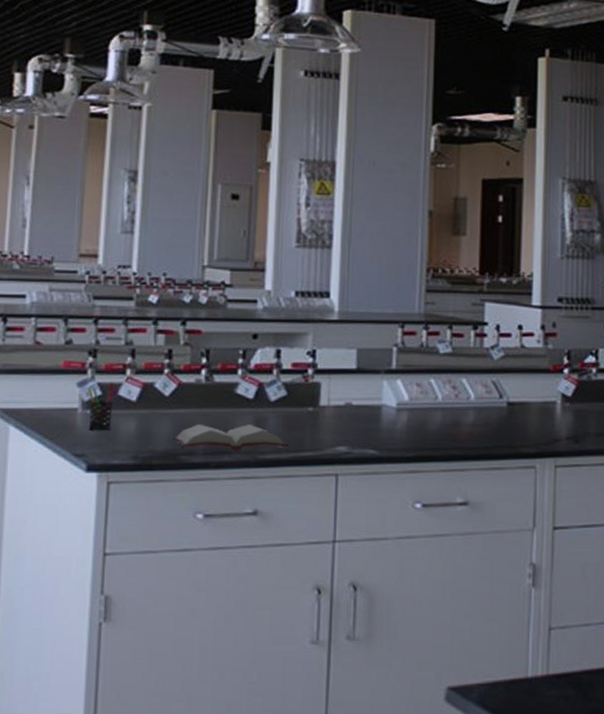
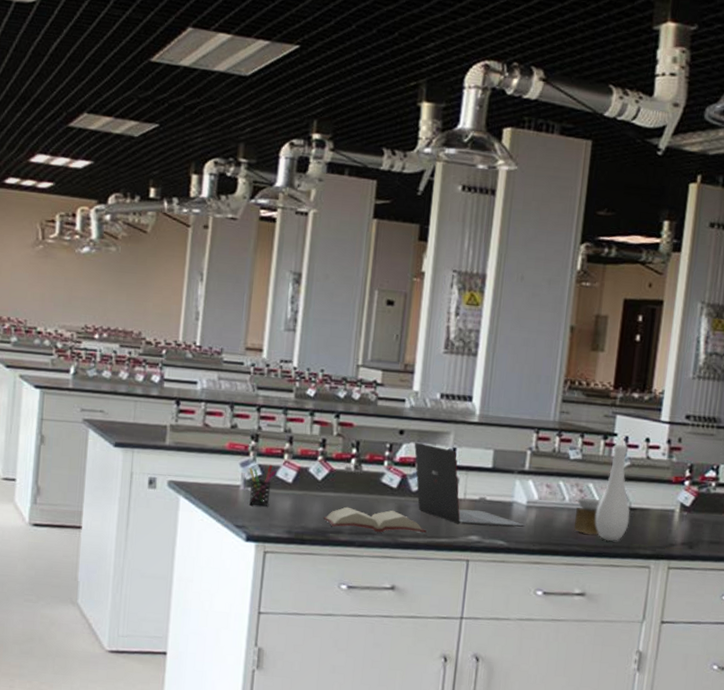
laptop: none [269,346,398,435] -> present [414,442,526,528]
vase: none [449,334,509,442] -> present [574,444,630,541]

